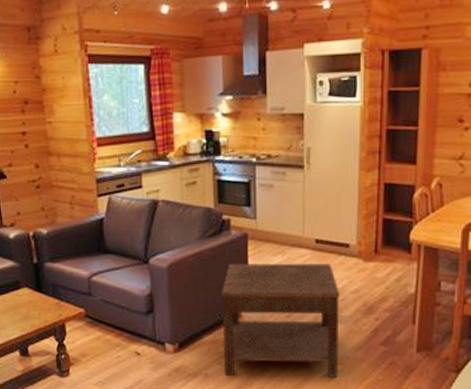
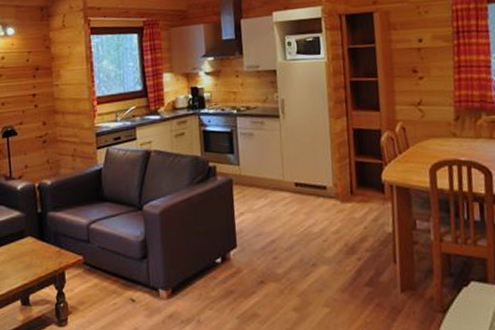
side table: present [221,263,340,377] -> none [210,205,327,321]

